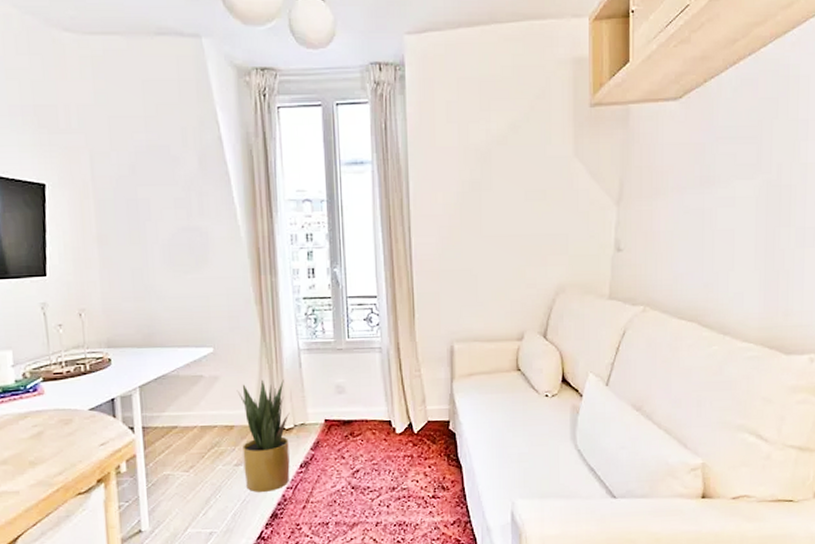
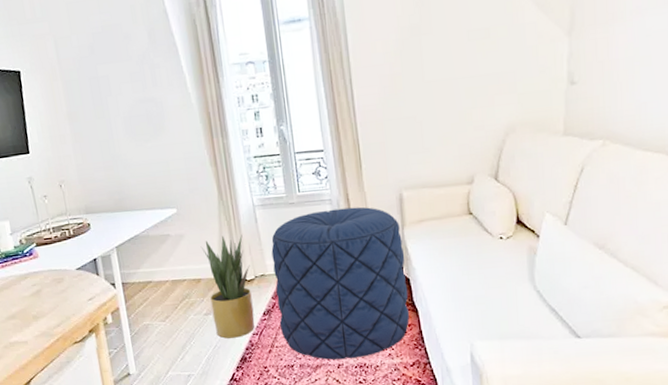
pouf: none [314,357,453,517] -> present [271,207,410,360]

